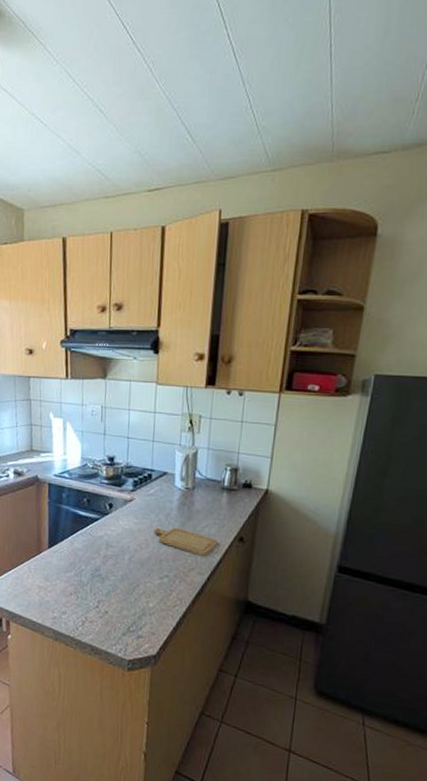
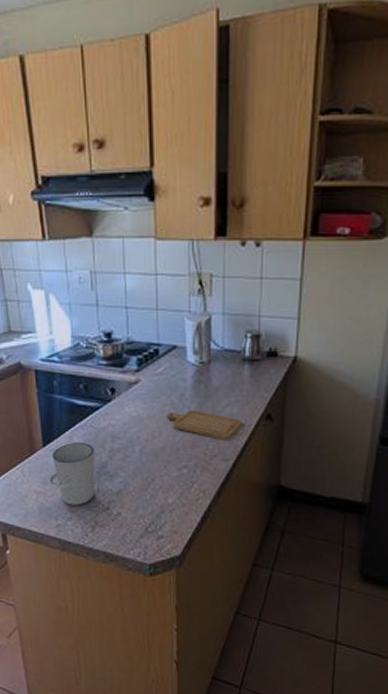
cup: none [51,546,90,602] -> present [49,442,95,506]

